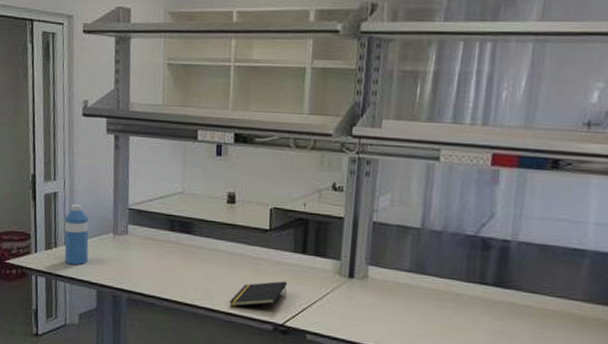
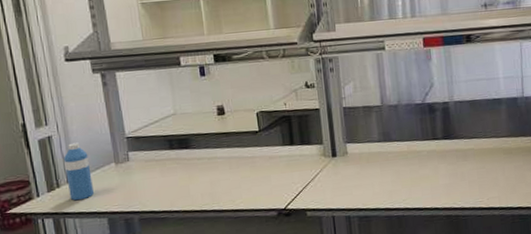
notepad: present [229,281,287,307] -> none [235,171,283,204]

